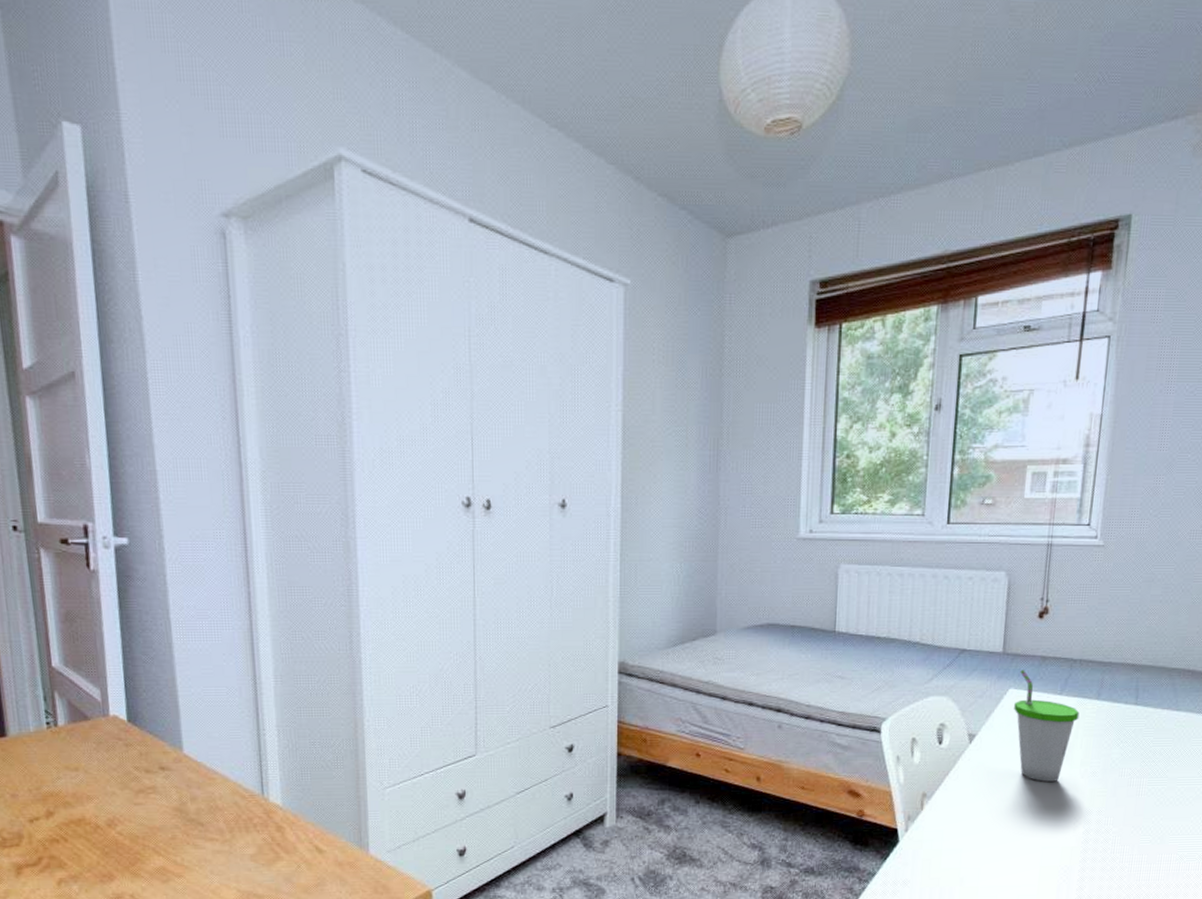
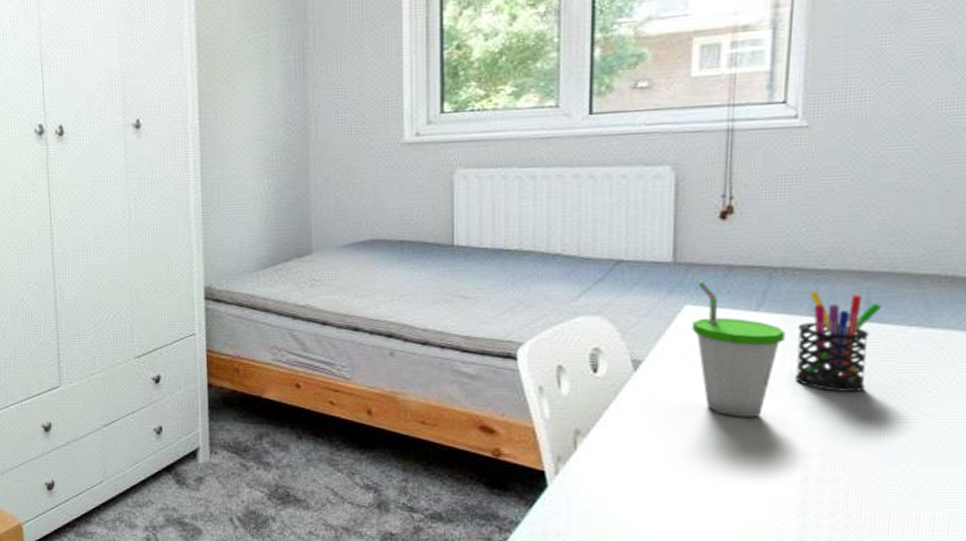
pen holder: none [1084,679,1146,761] -> present [795,291,883,392]

